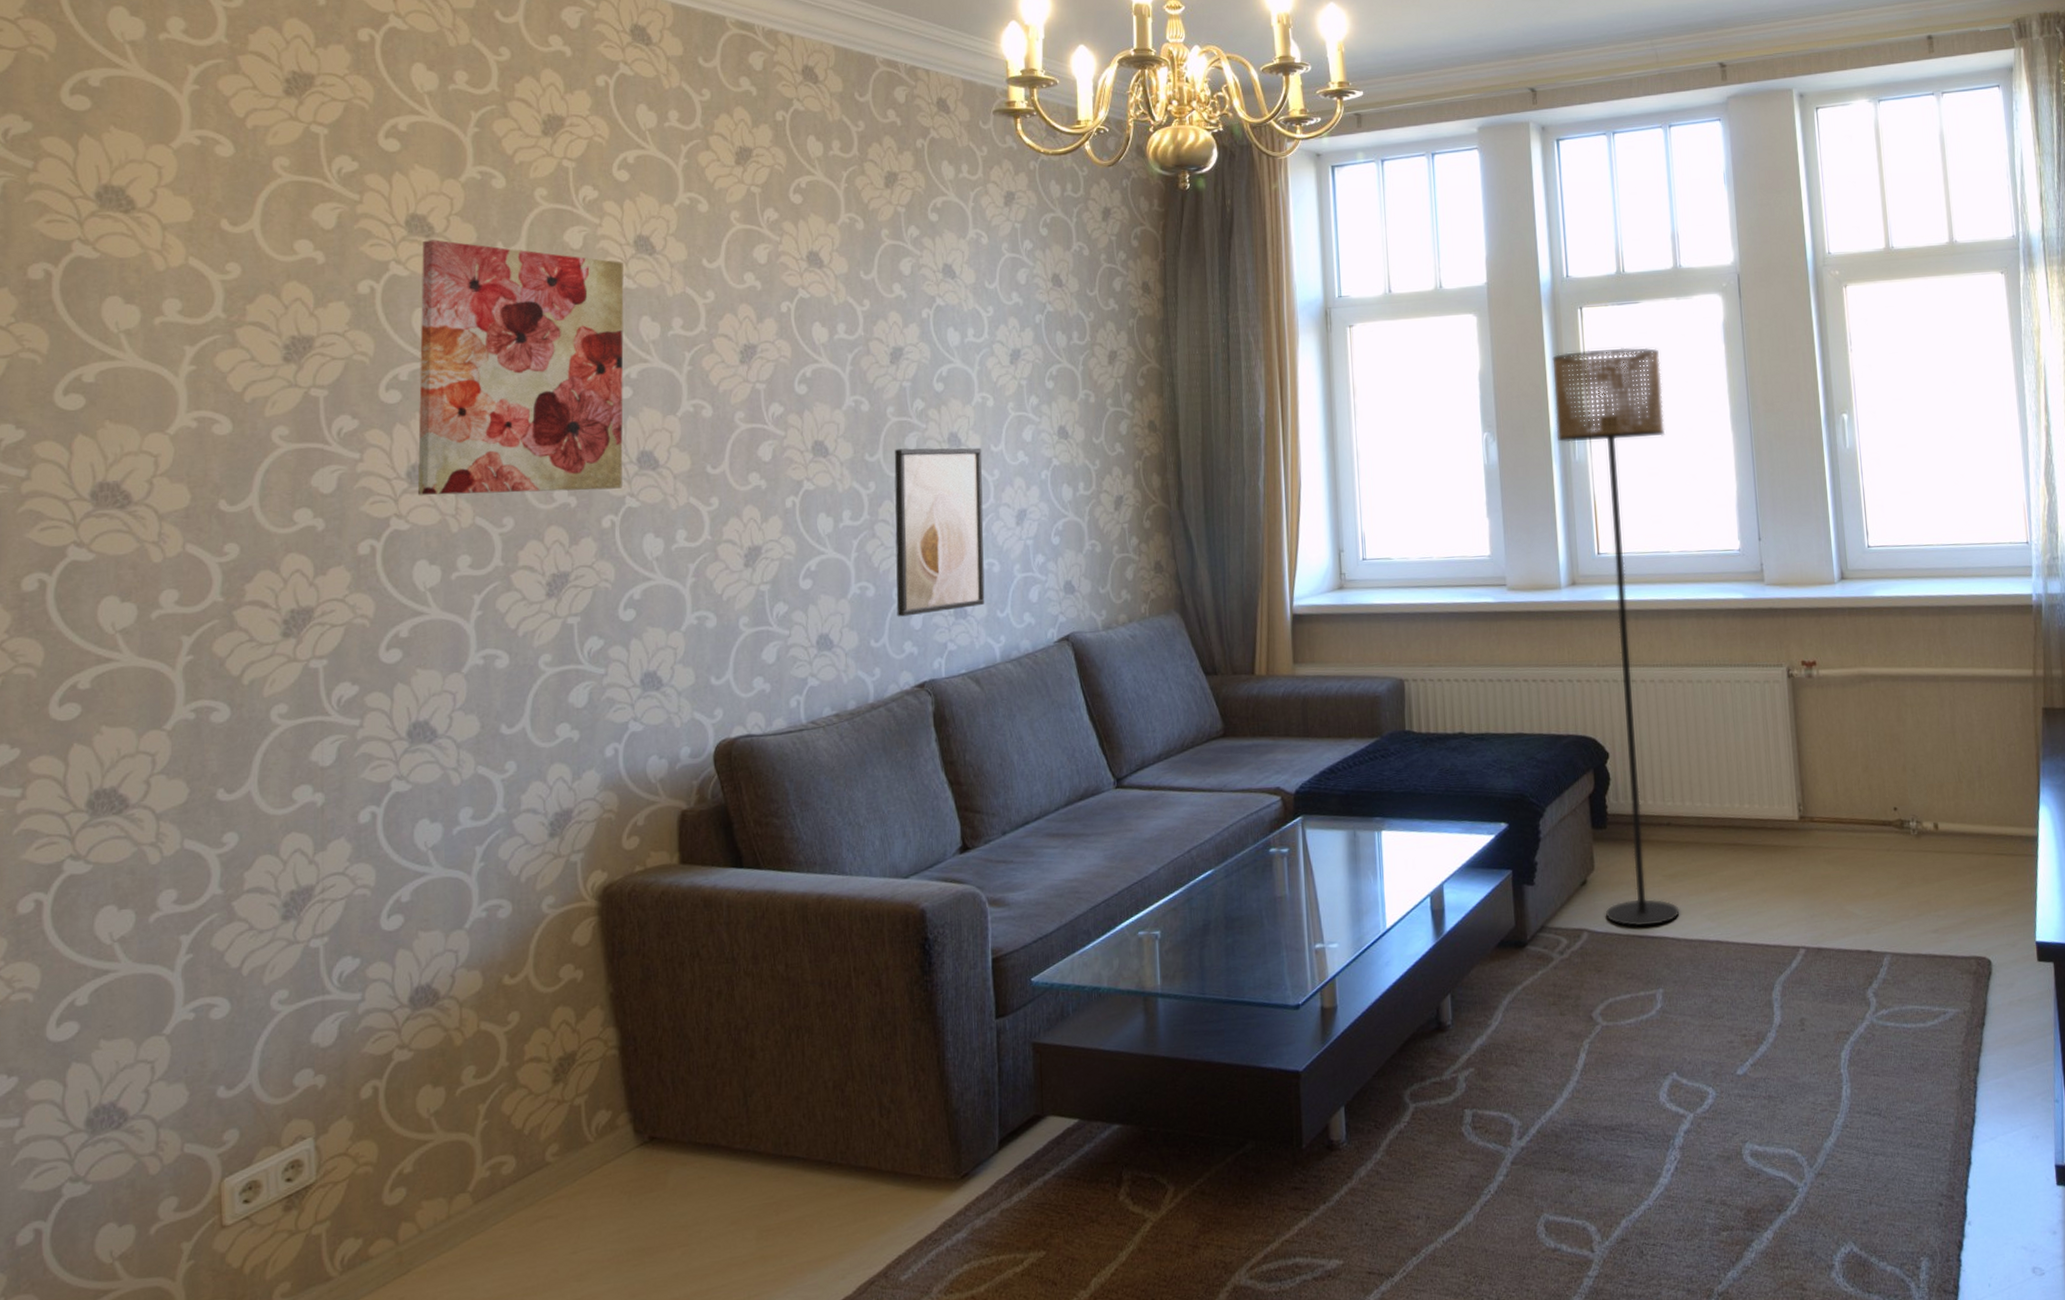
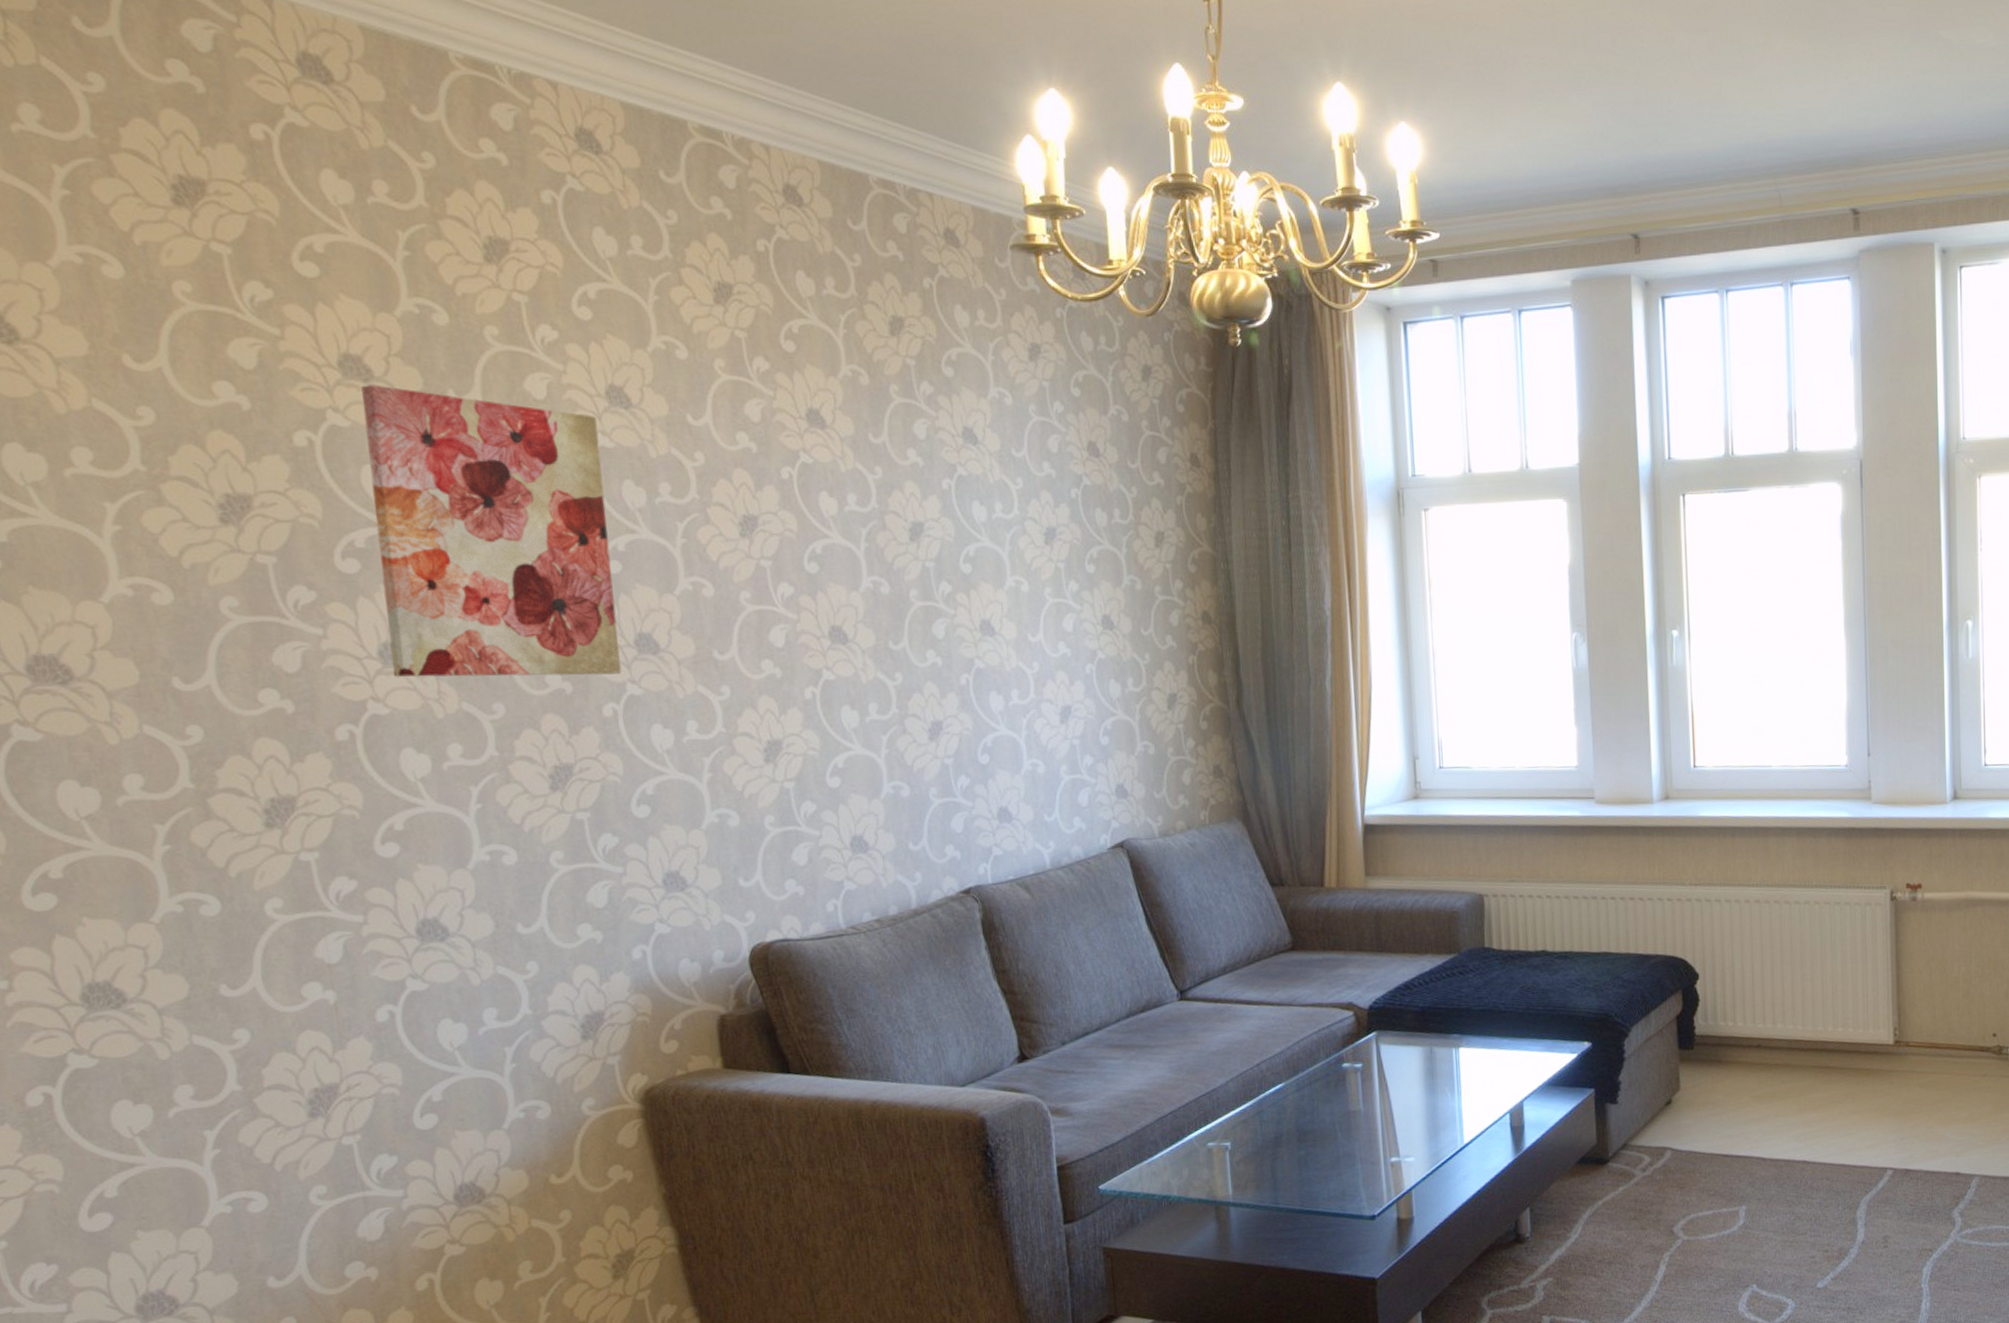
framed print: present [894,447,985,617] -> none [921,636,1031,819]
floor lamp: present [1552,347,1680,927] -> none [1650,541,1772,1146]

